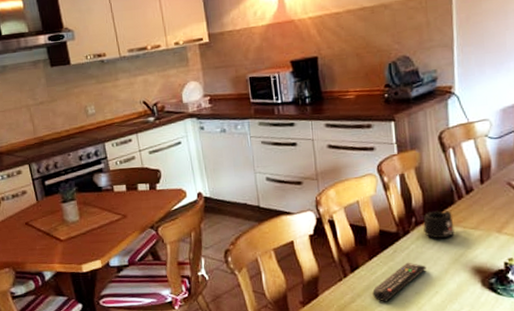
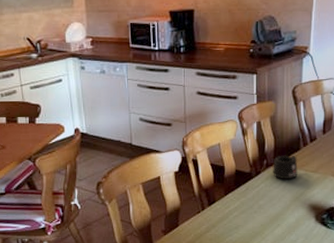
remote control: present [372,262,426,302] -> none [225,198,272,232]

